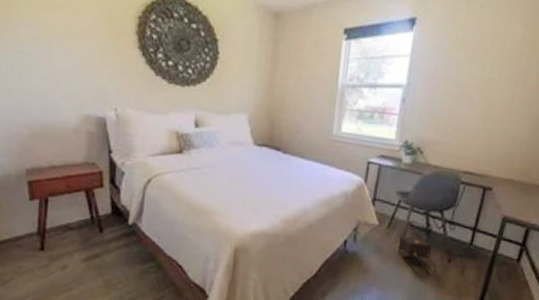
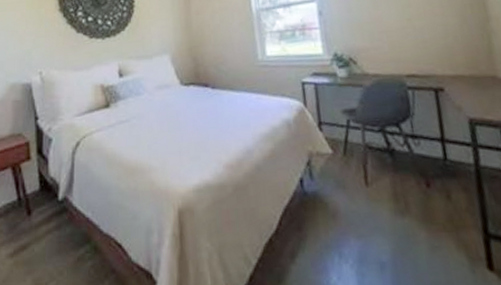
satchel: present [398,235,437,274] -> none [360,160,418,208]

